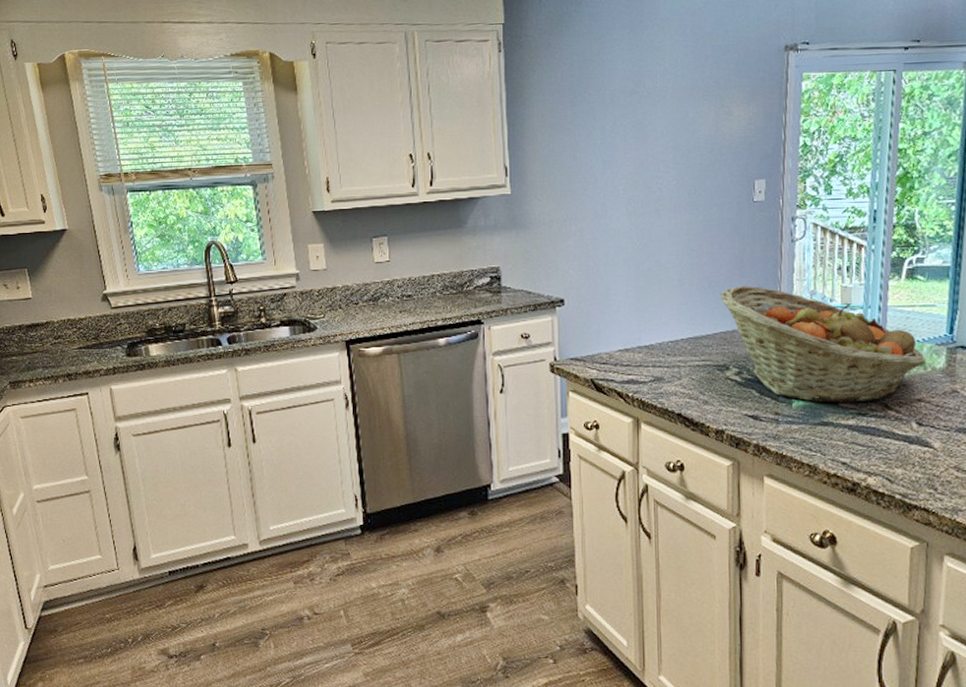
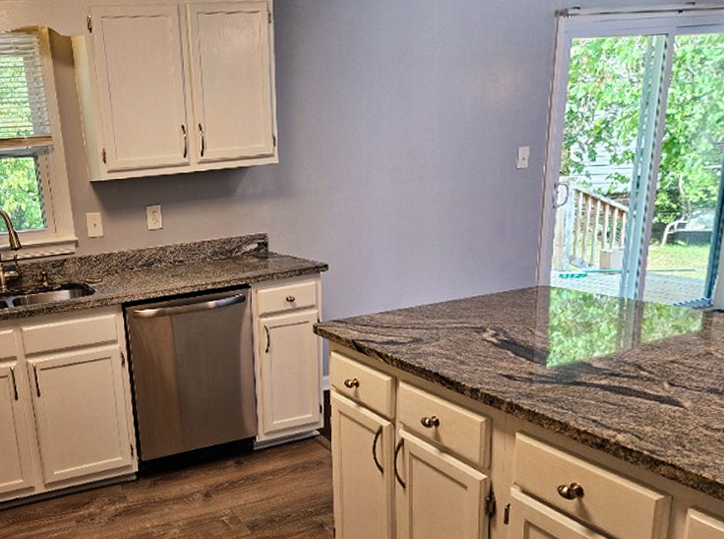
fruit basket: present [721,286,926,403] -> none [480,251,681,364]

